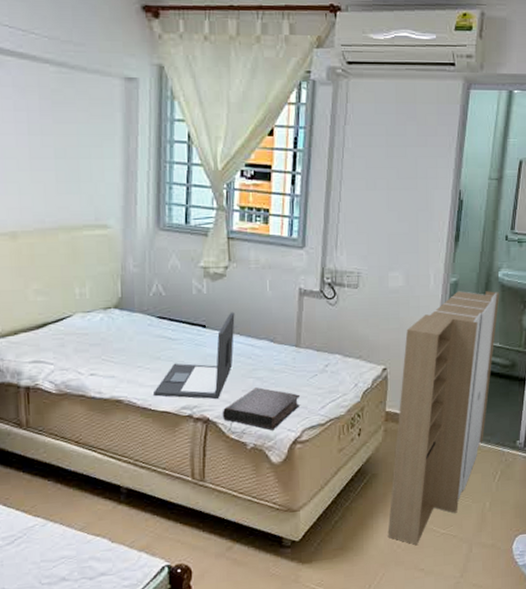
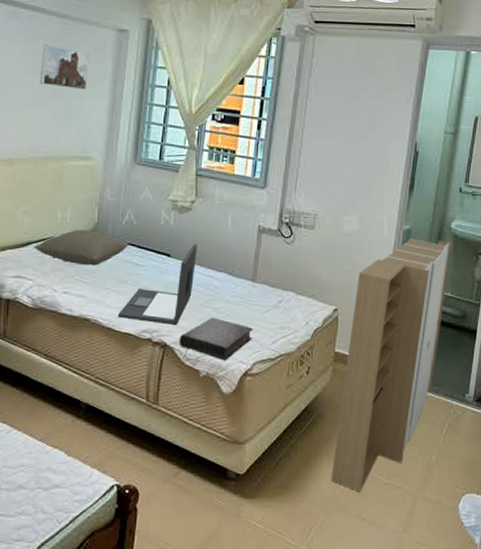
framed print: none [37,98,96,149] -> present [39,45,90,90]
pillow: none [50,305,159,344] -> present [33,229,129,266]

